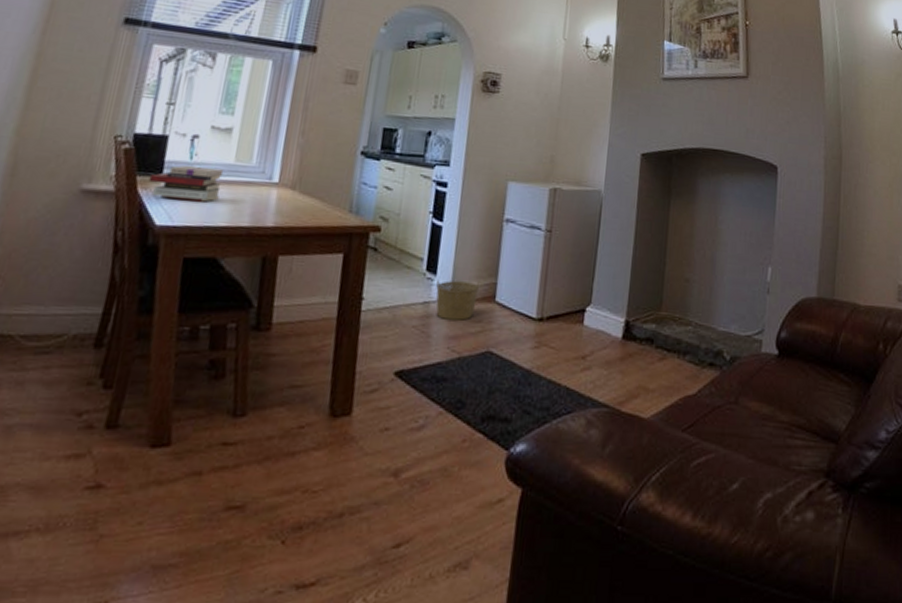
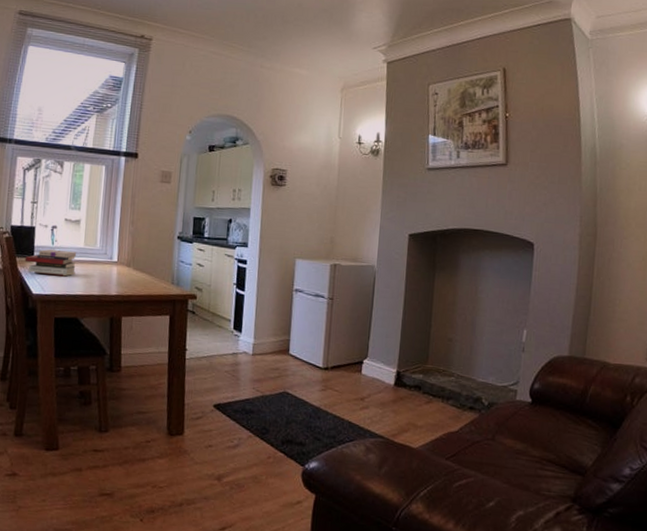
basket: present [436,280,480,321] -> none [242,336,277,368]

